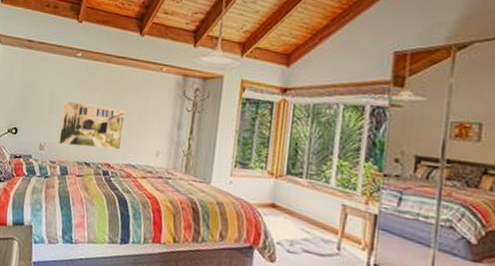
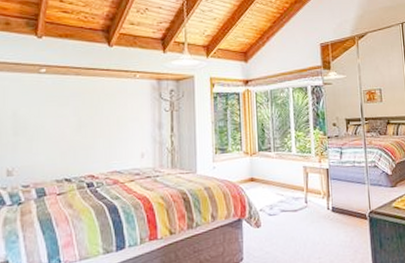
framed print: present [59,101,126,150] -> none [30,118,104,166]

